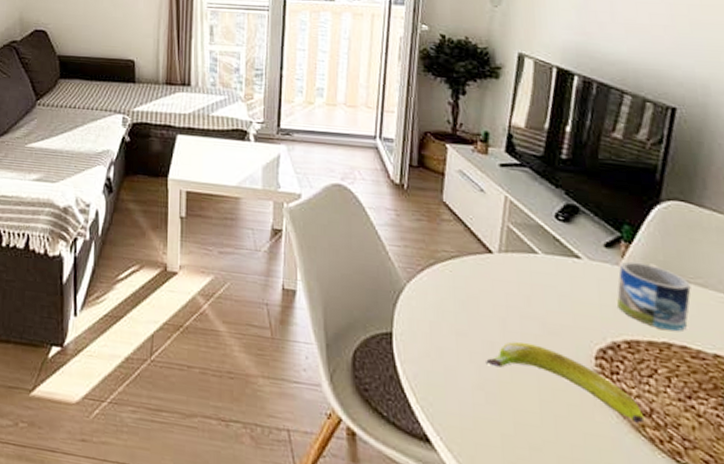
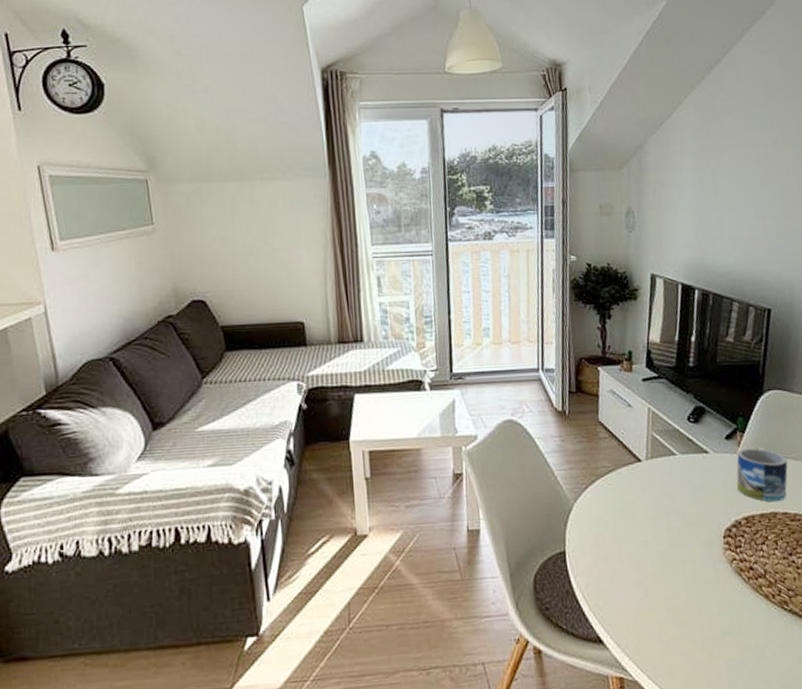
banana: present [486,342,645,424] -> none [642,536,761,585]

